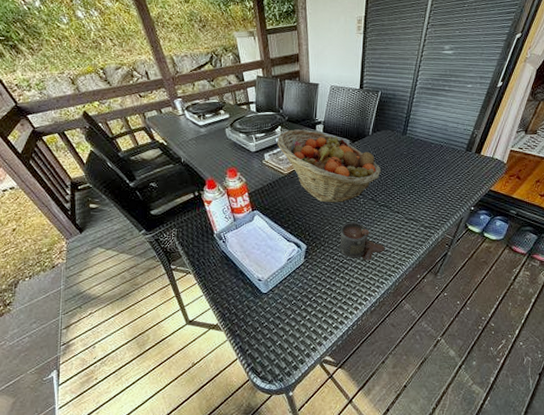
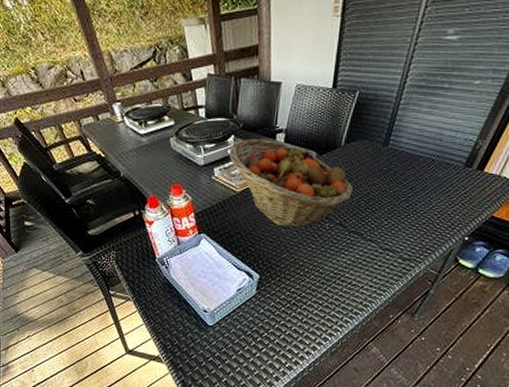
paint can: present [339,222,385,261] -> none [297,250,352,296]

